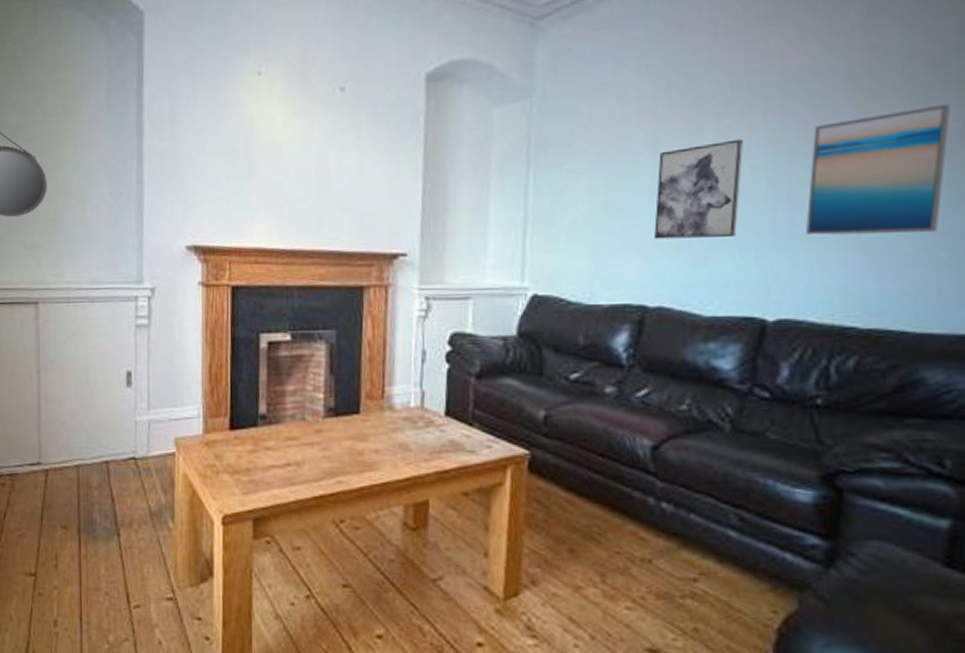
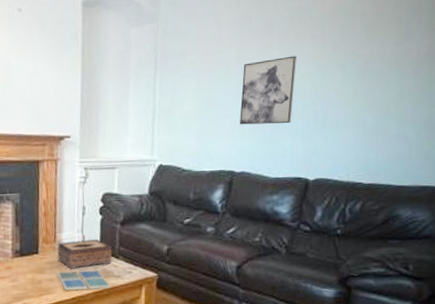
tissue box: none [385,396,464,437] -> present [57,238,113,269]
drink coaster: none [385,440,461,469] -> present [57,270,111,291]
wall art: present [806,103,951,236] -> none [334,35,421,123]

